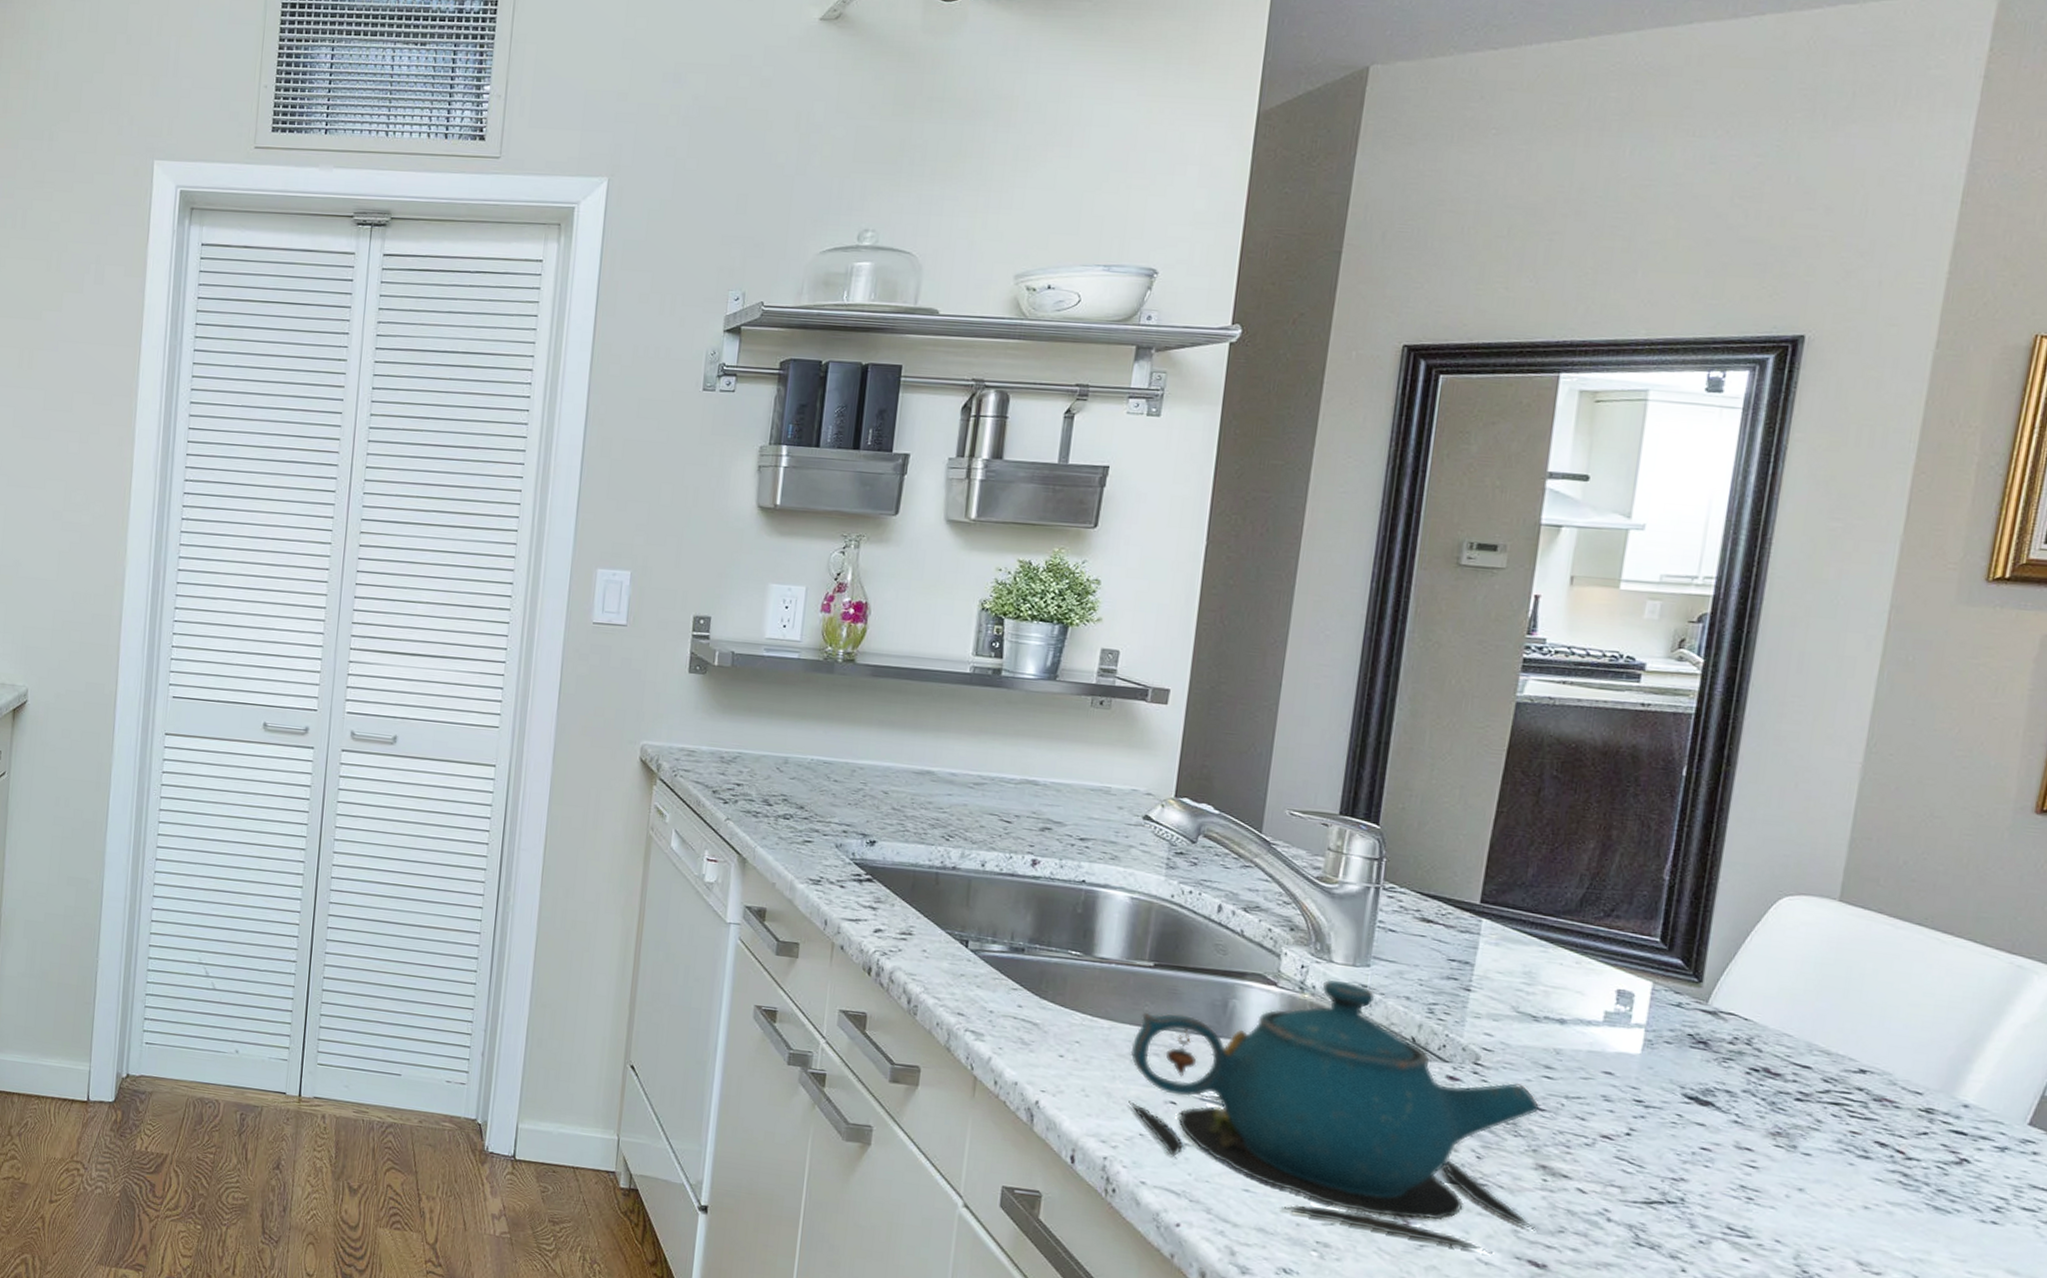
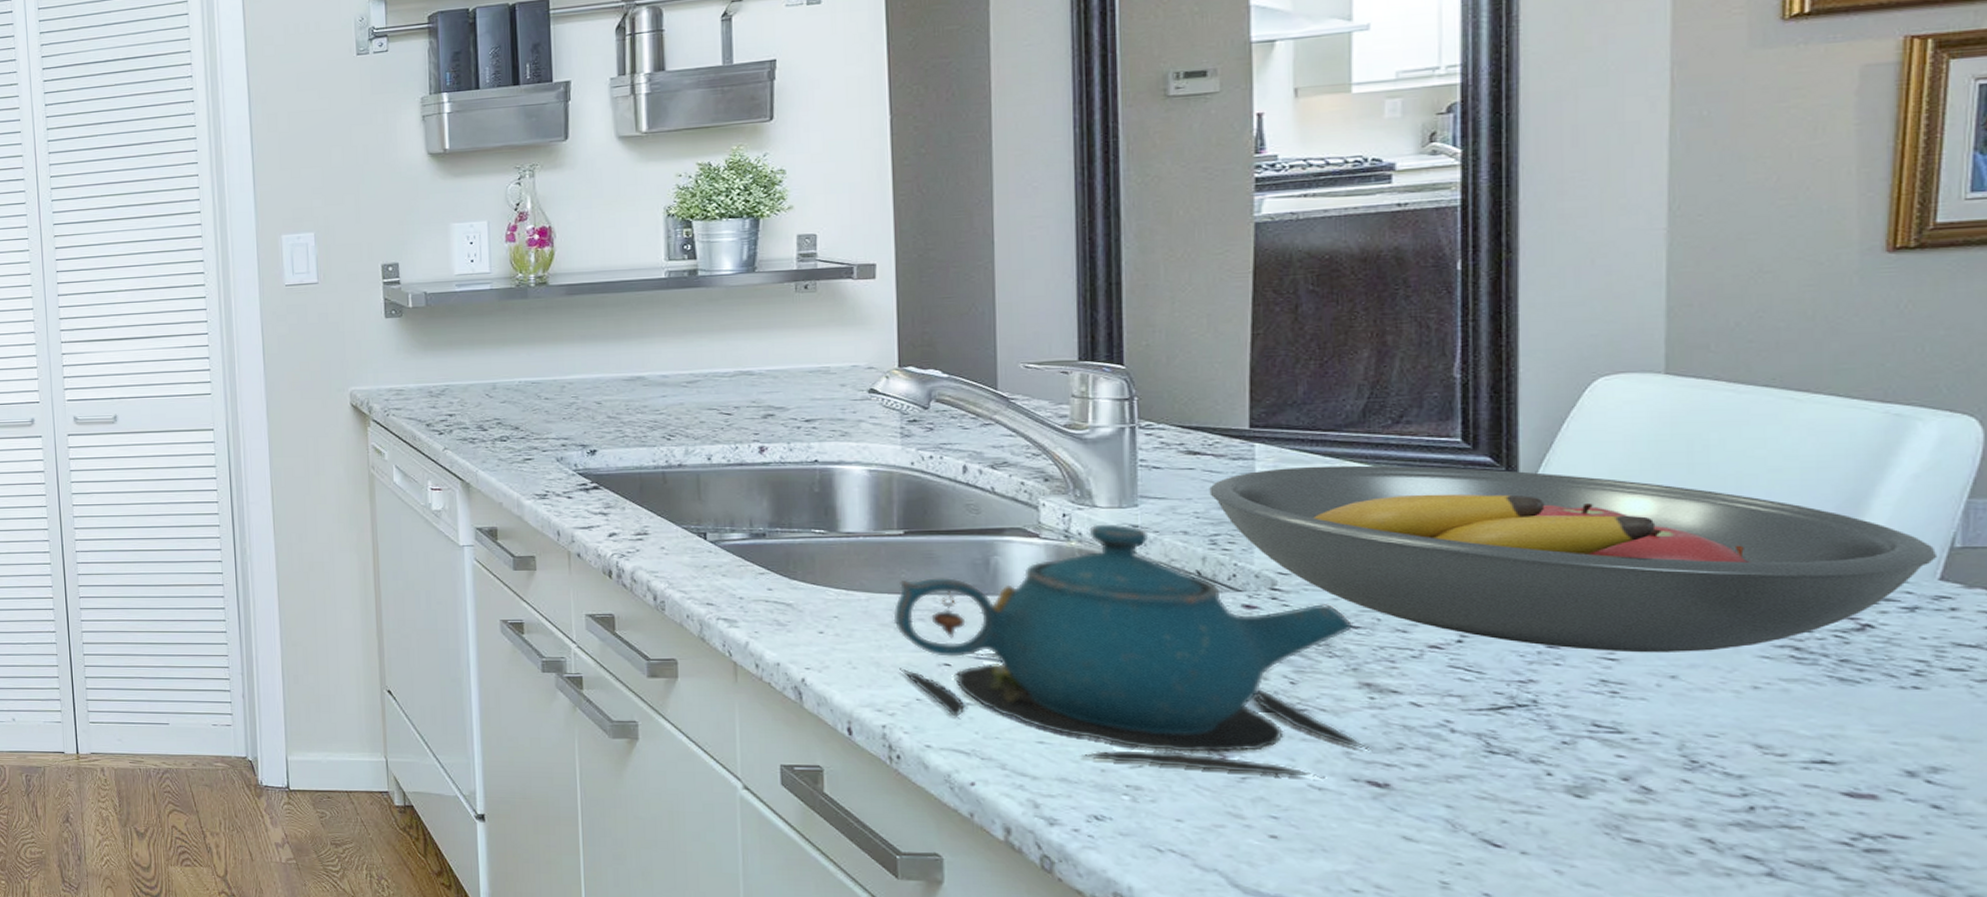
fruit bowl: none [1435,946,2031,1169] -> present [1209,465,1938,652]

